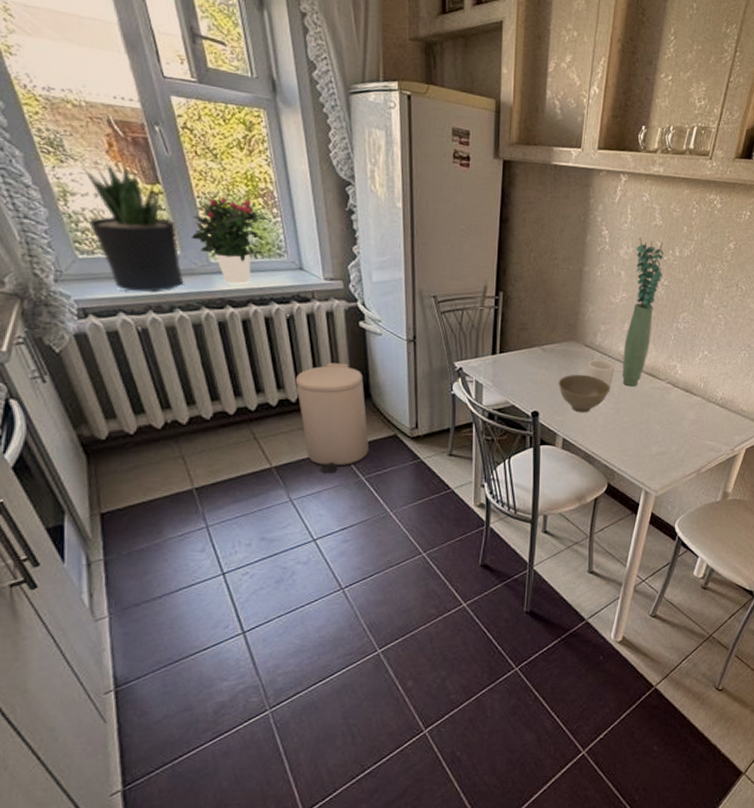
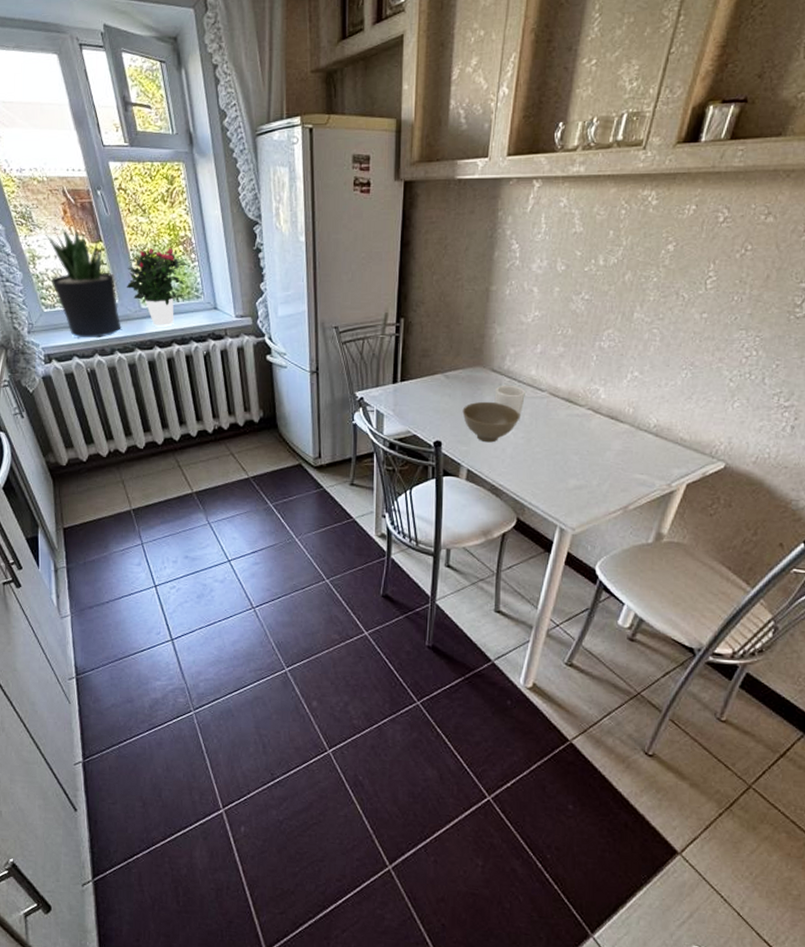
pedal bin: present [295,363,370,473] -> none [211,395,277,500]
vase: present [621,237,664,387] -> none [533,248,585,414]

